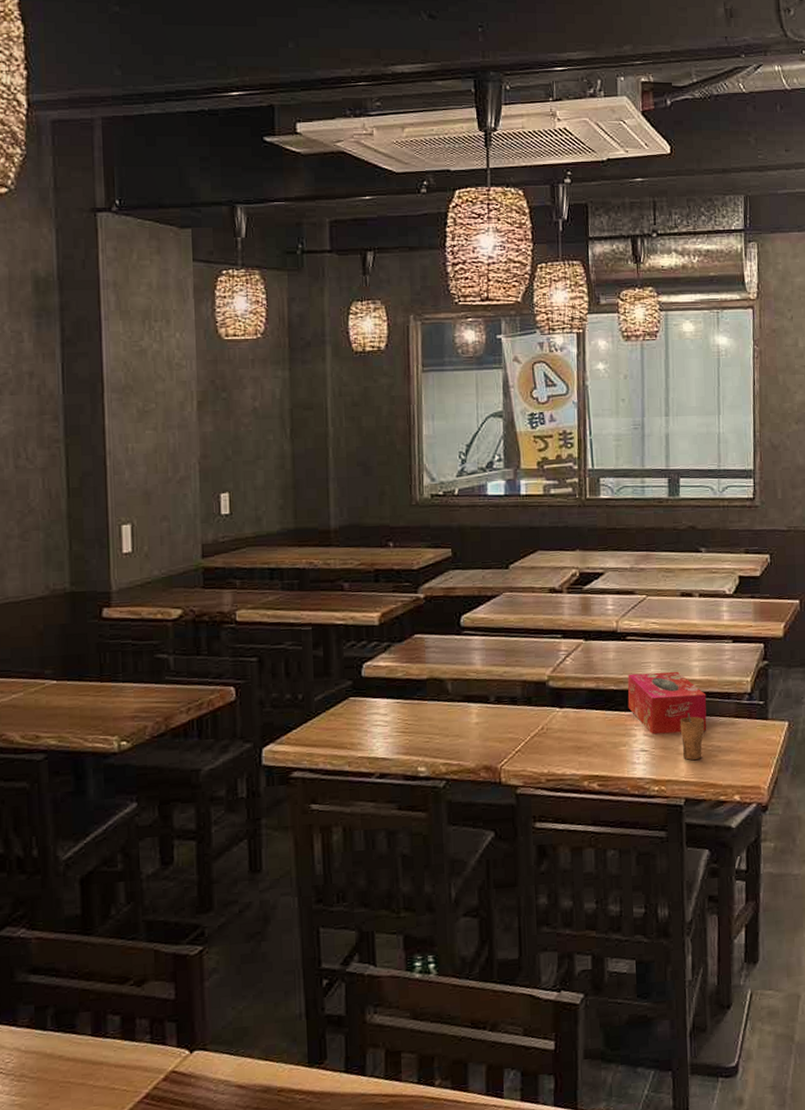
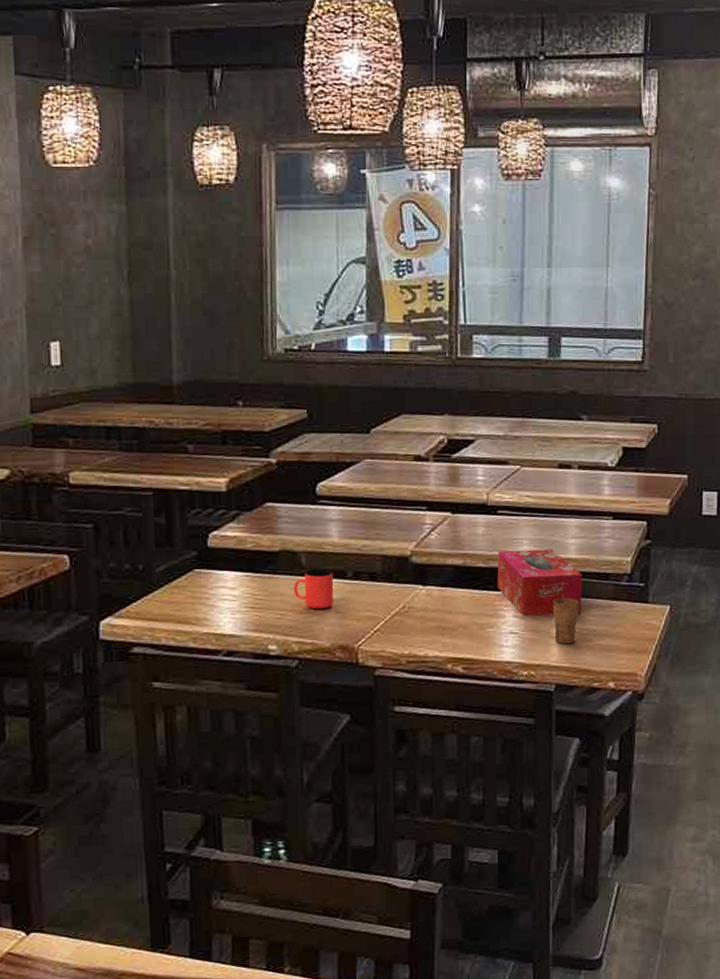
cup: none [440,694,478,733] -> present [293,569,334,610]

